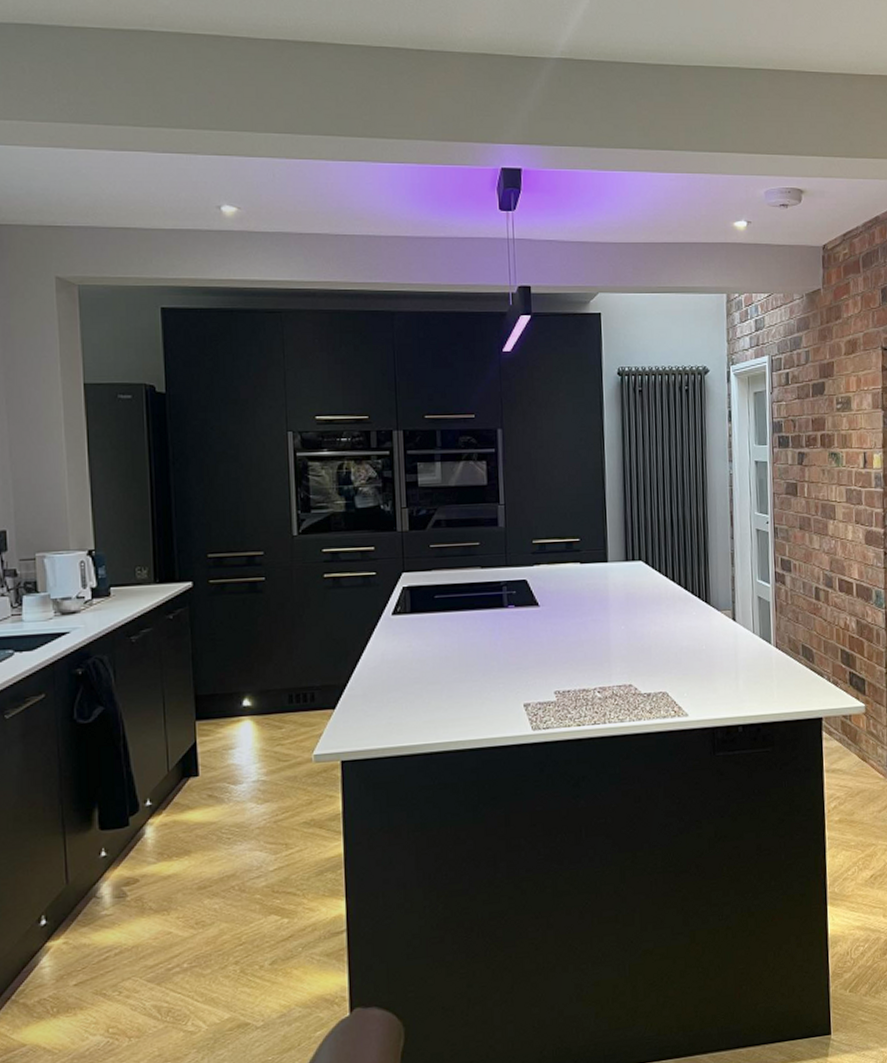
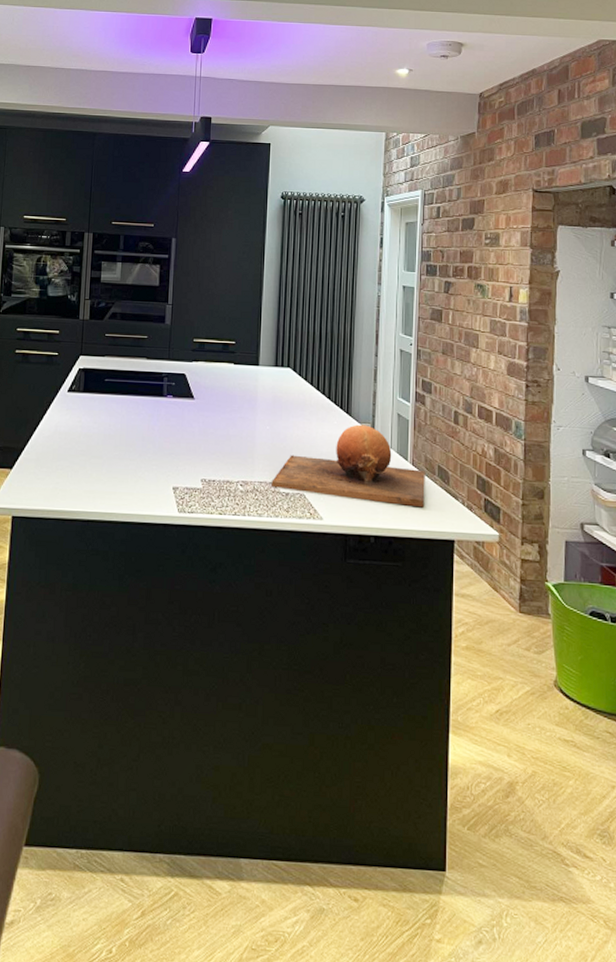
chopping board: none [631,612,791,691] -> present [271,424,425,508]

